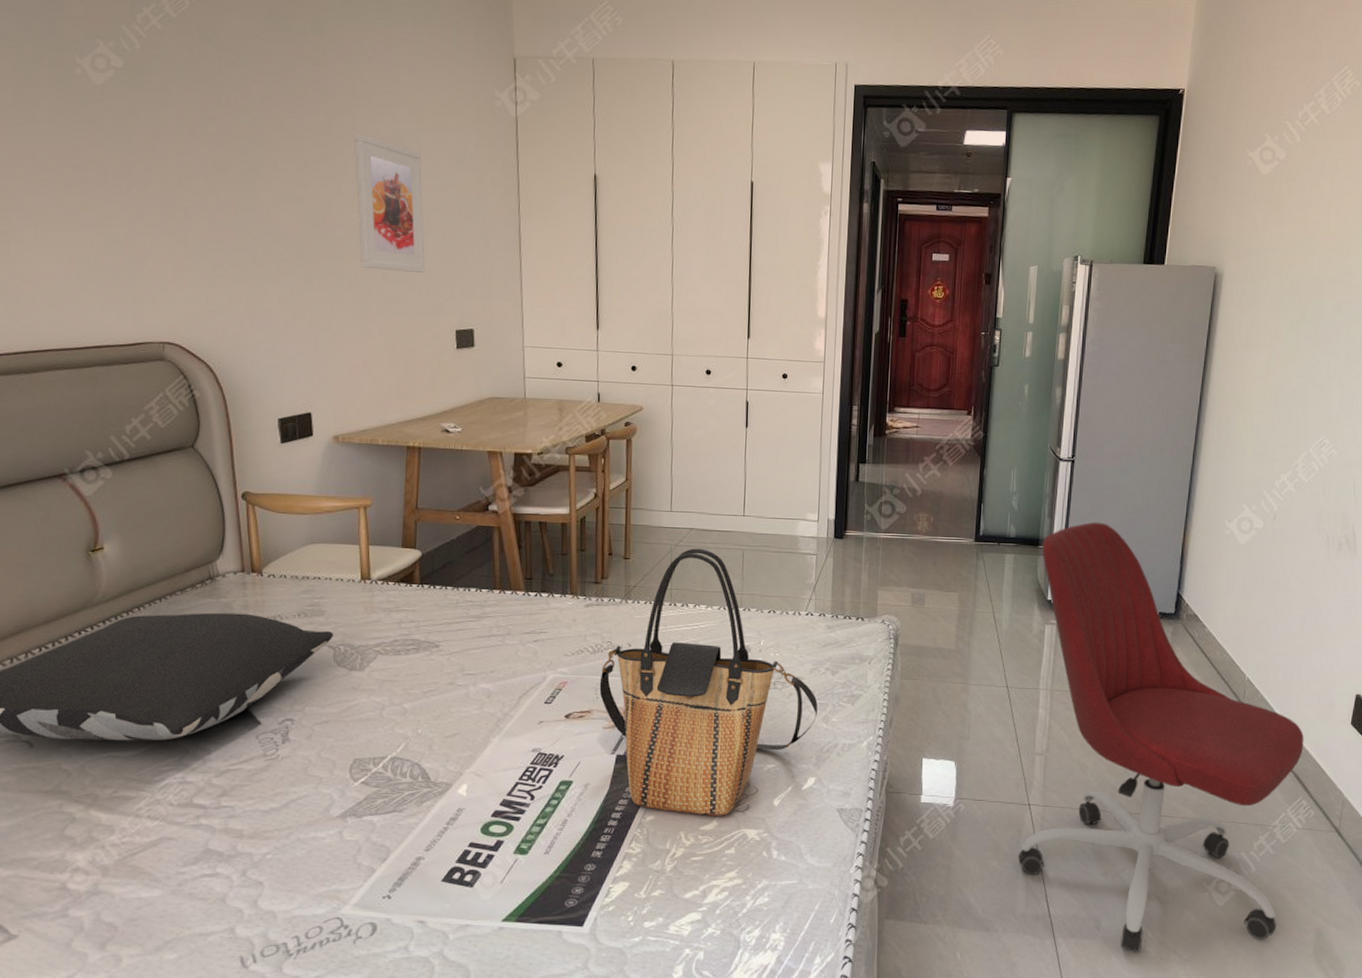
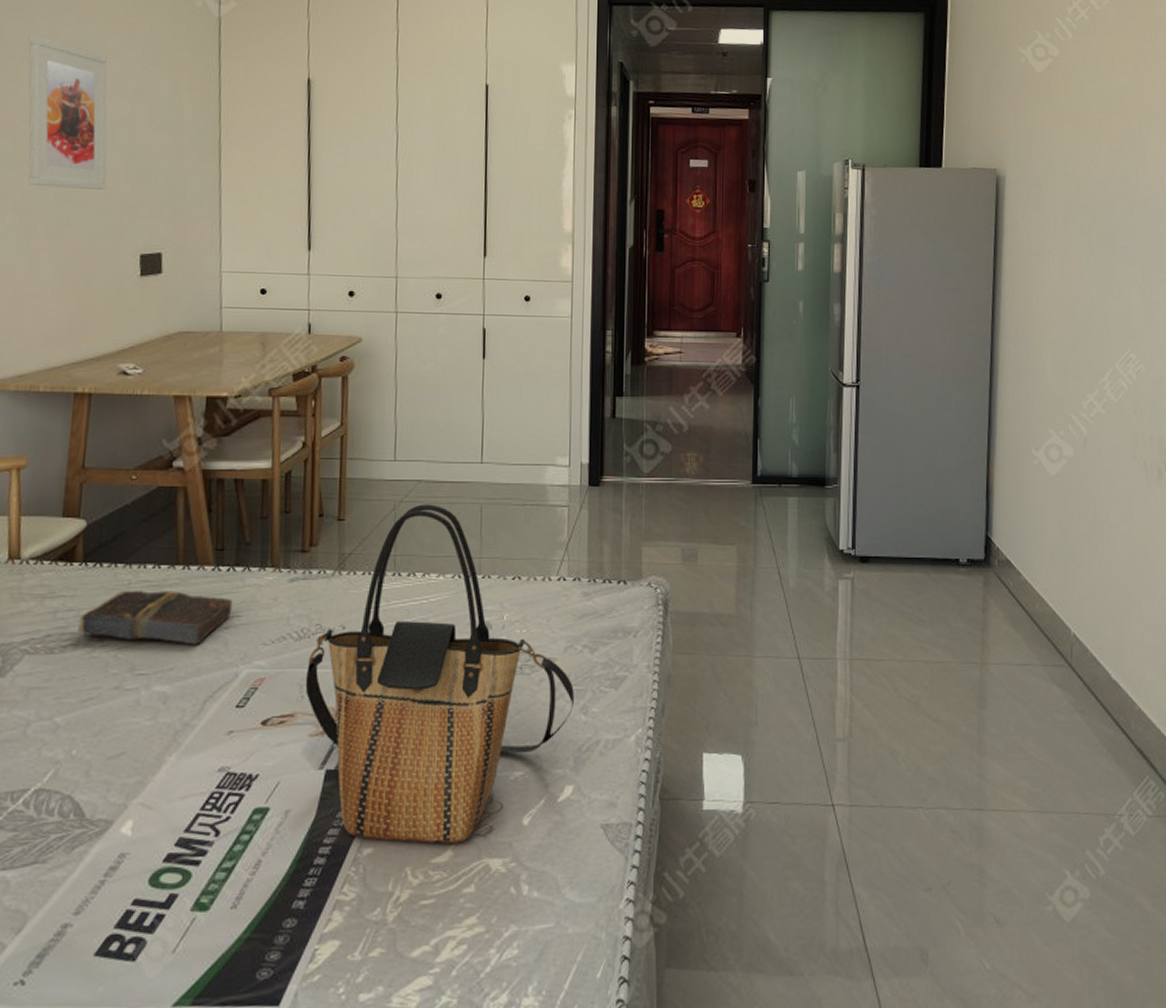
book: none [418,608,540,654] -> present [77,591,233,645]
office chair: present [1018,522,1304,954] -> none [824,455,1145,992]

